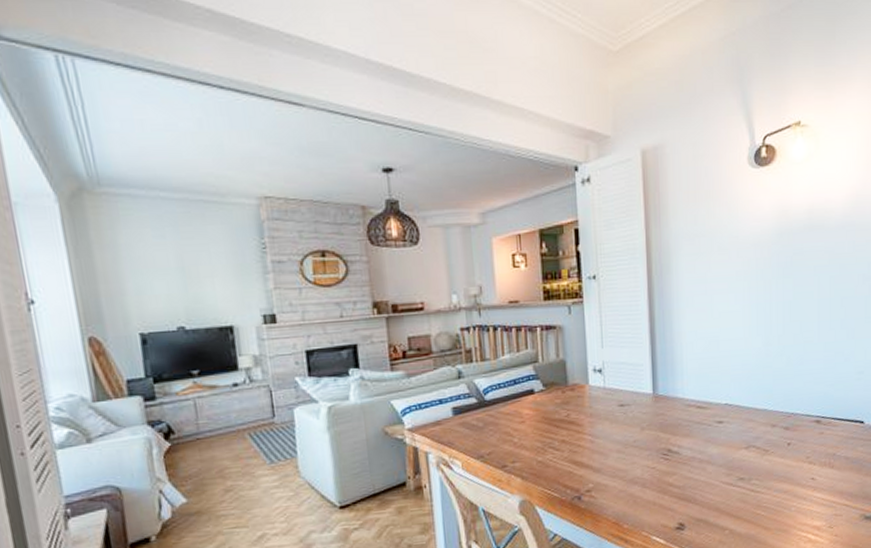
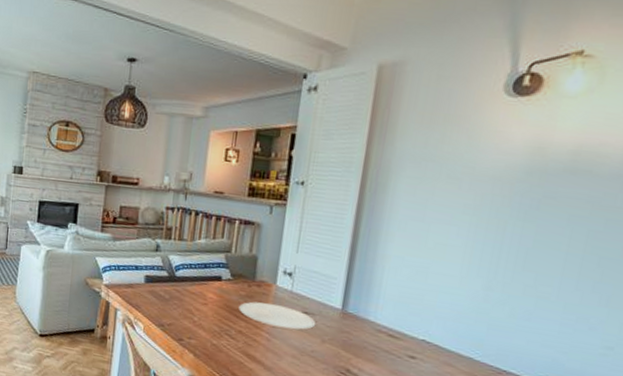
plate: none [557,404,633,428] -> present [239,301,317,331]

